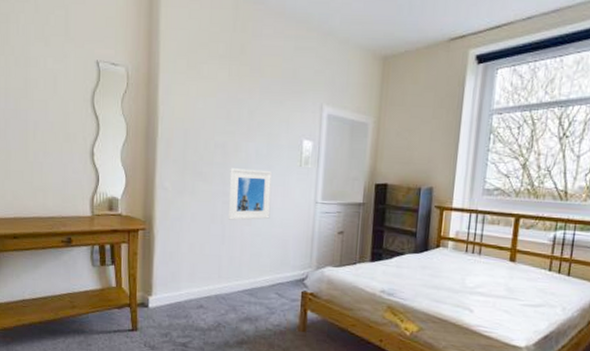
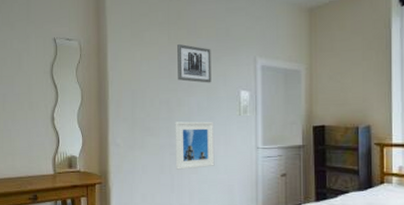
wall art: none [236,81,275,129] -> present [177,43,211,83]

